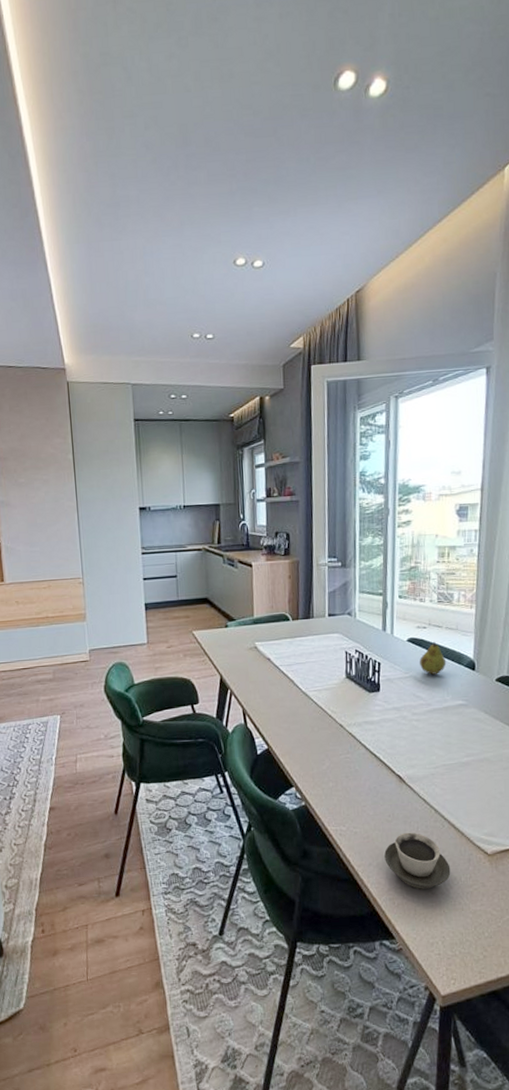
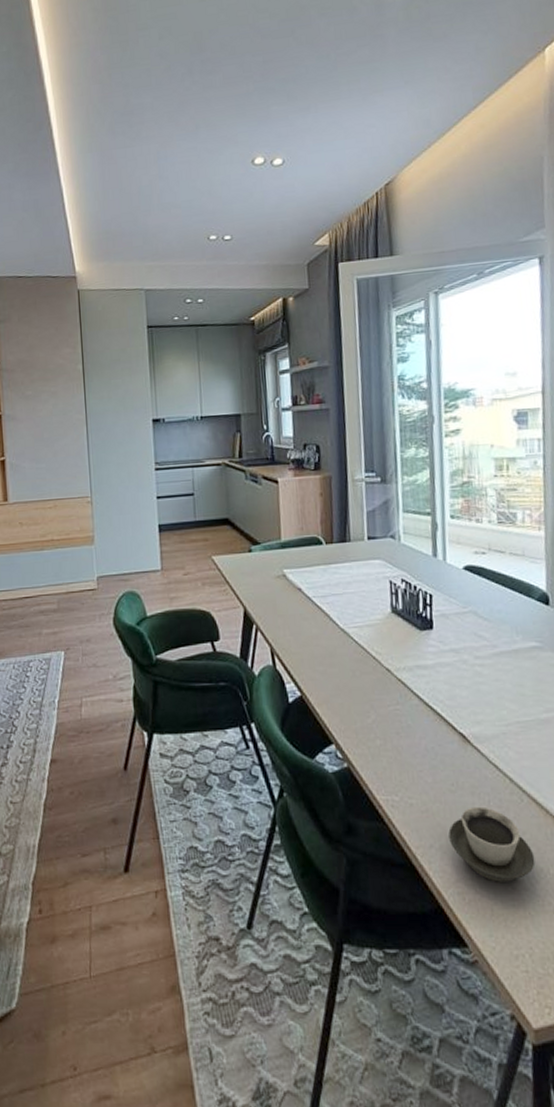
fruit: present [420,641,447,675] -> none [480,569,513,610]

